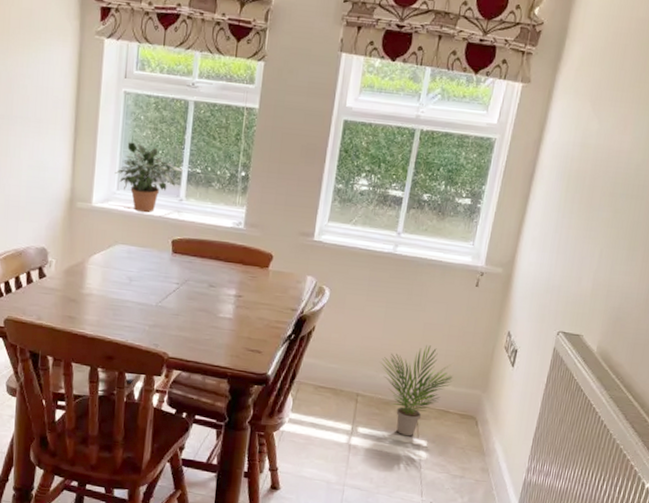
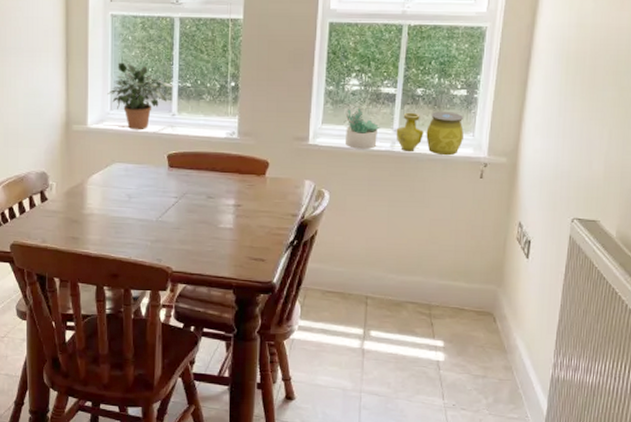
succulent plant: none [350,208,385,251] -> present [345,107,380,150]
potted plant: present [380,345,453,437] -> none [387,242,465,337]
decorative vase: none [399,216,466,263] -> present [396,111,464,156]

